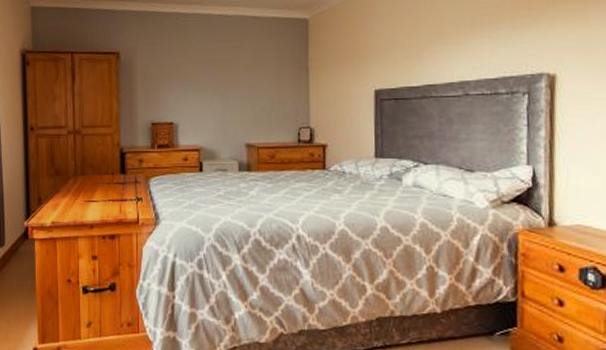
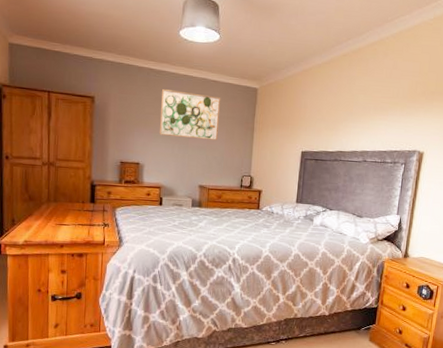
wall art: none [192,33,265,88] -> present [160,89,221,141]

